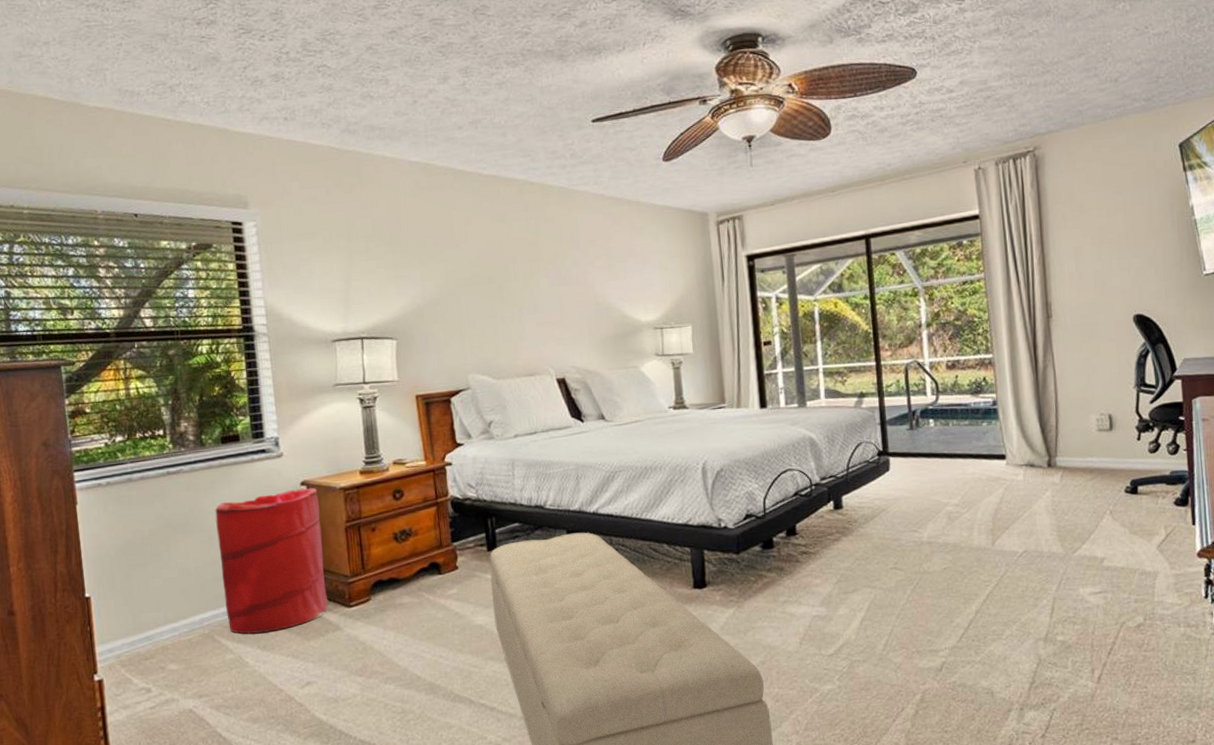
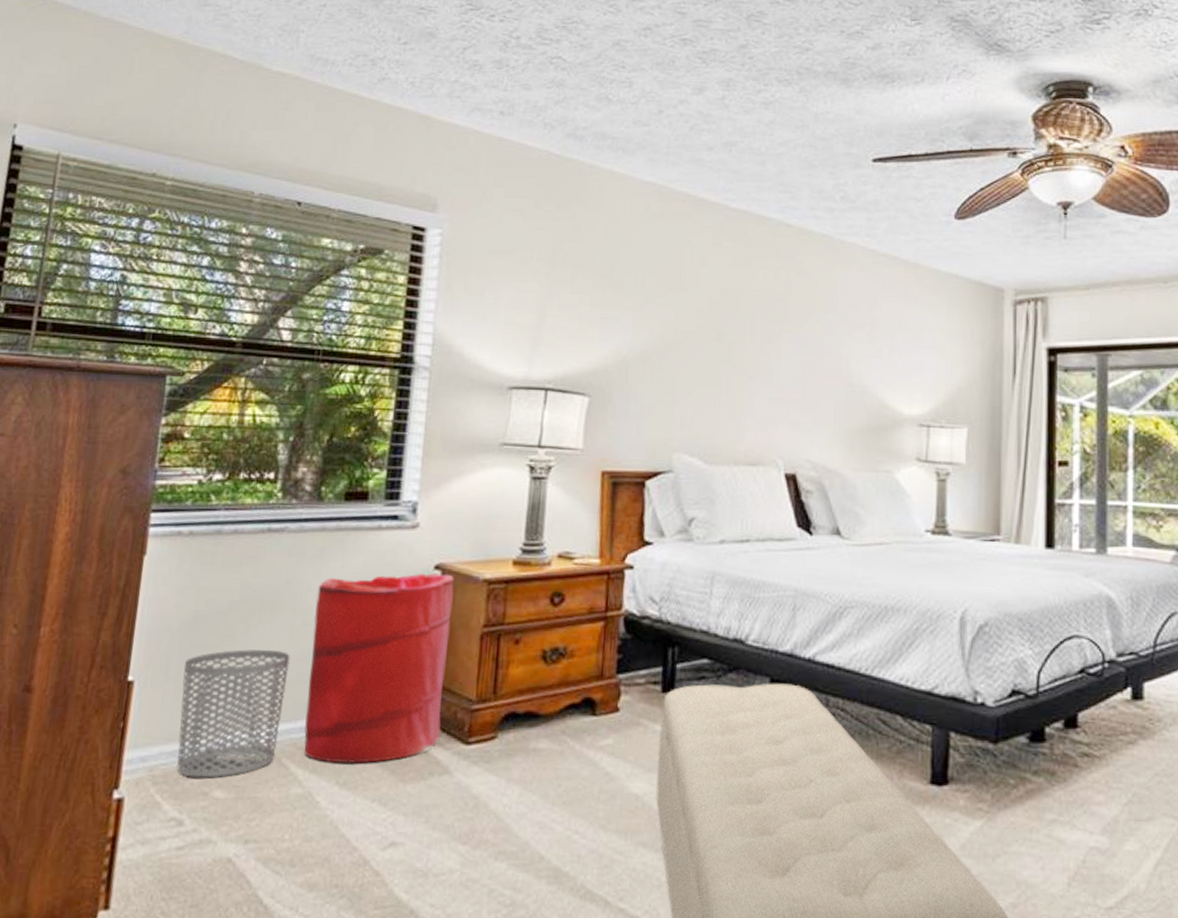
waste bin: none [126,560,209,658] -> present [177,649,290,779]

